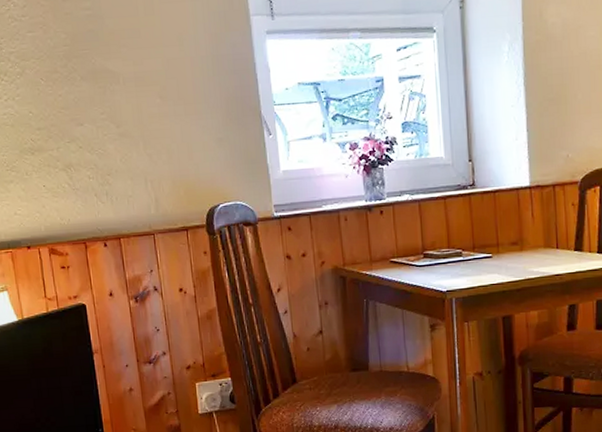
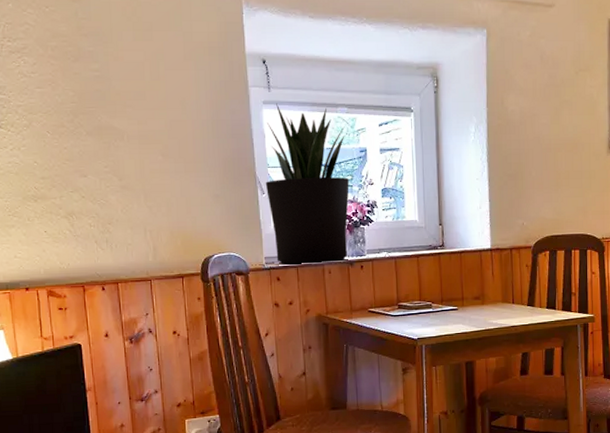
planter: none [271,32,366,213] -> present [265,103,349,265]

